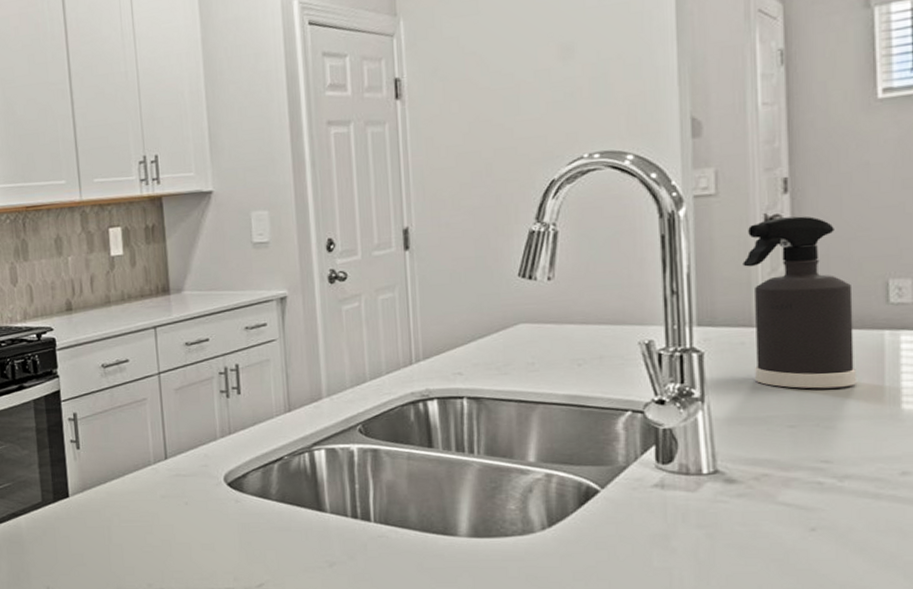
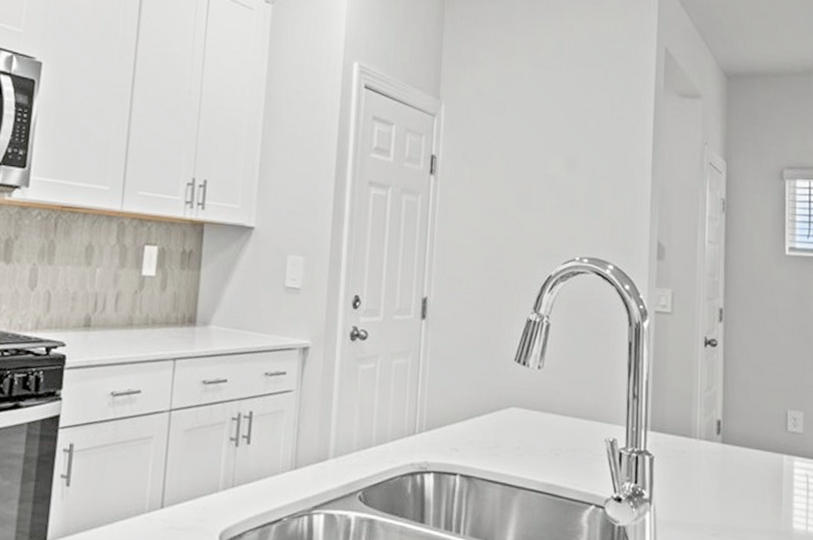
spray bottle: present [743,216,856,389] -> none [687,342,763,503]

